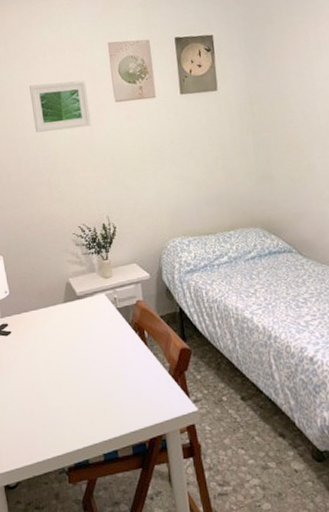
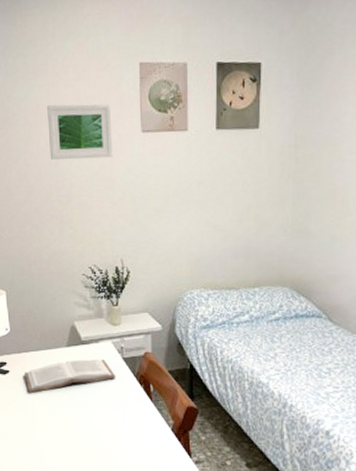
book: none [25,311,111,352] -> present [24,358,115,394]

